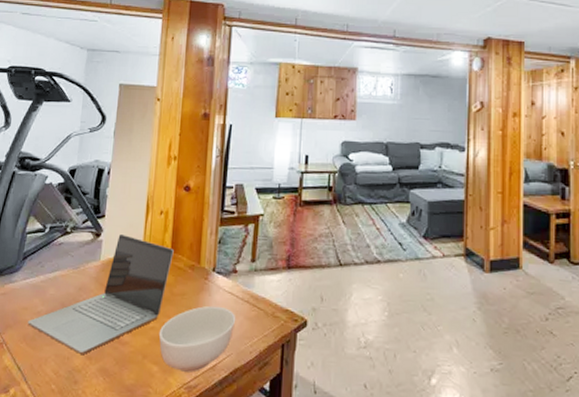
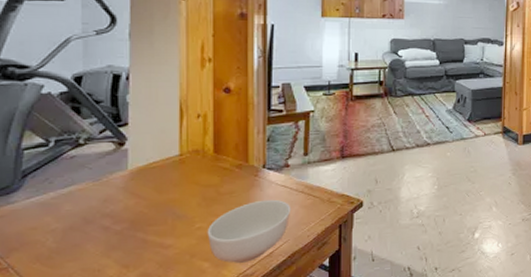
laptop: present [27,234,174,355] -> none [39,141,217,265]

